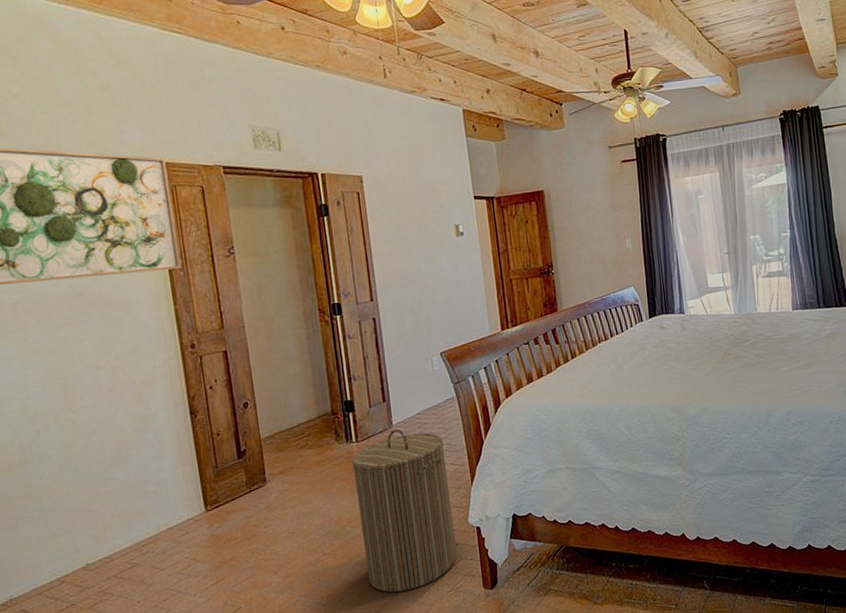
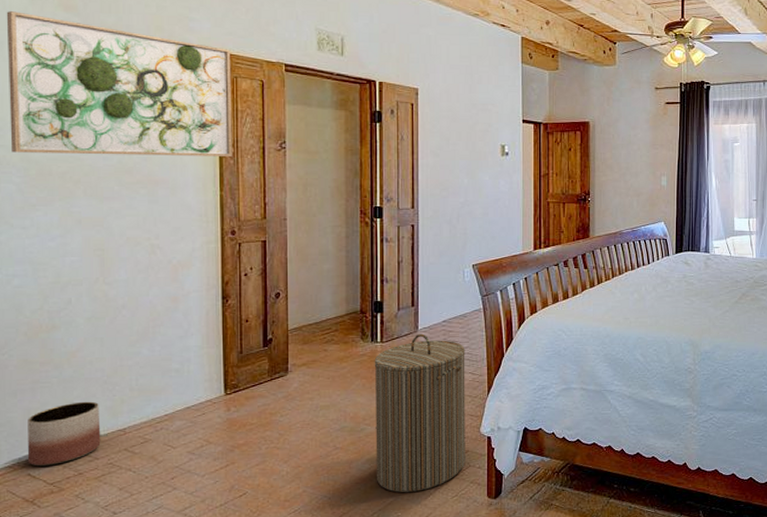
planter: none [14,531,89,602] -> present [27,401,101,467]

